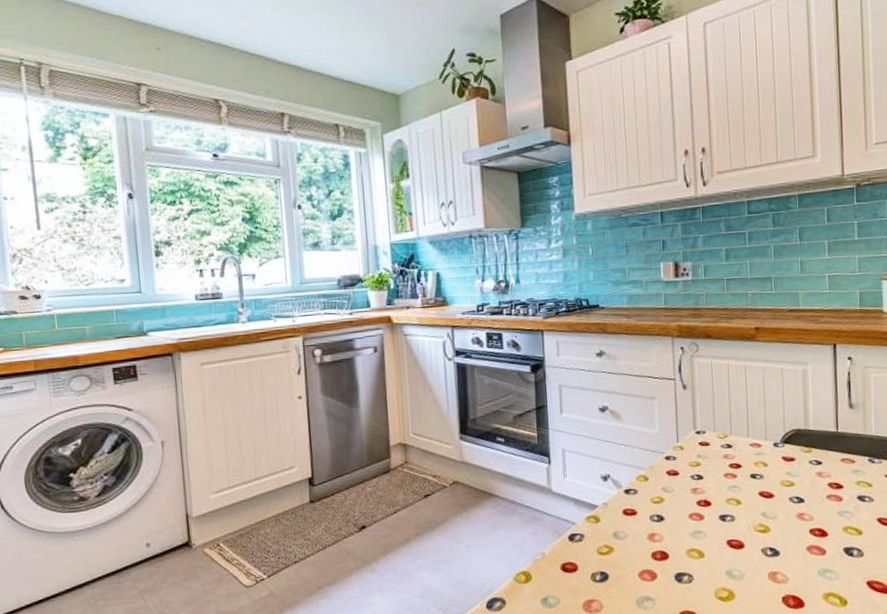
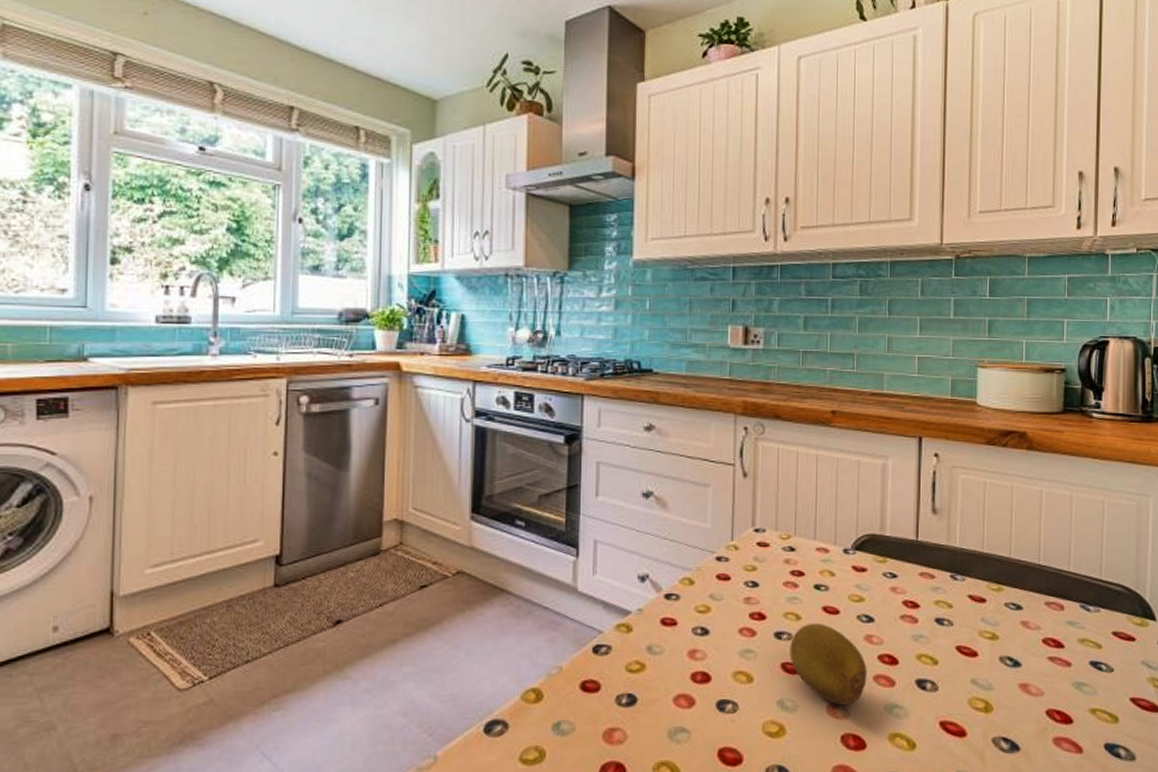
fruit: none [733,506,801,573] -> present [790,622,867,705]

